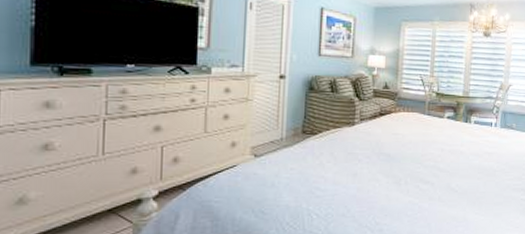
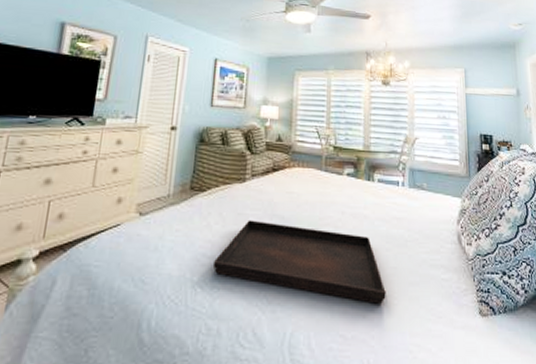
serving tray: none [326,158,475,220] -> present [212,220,386,304]

